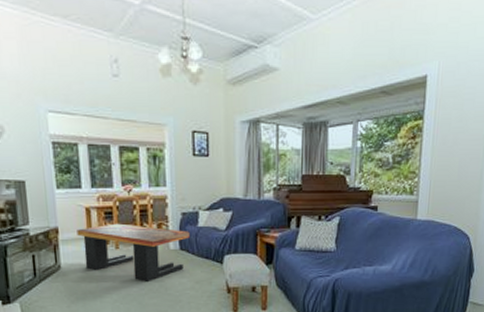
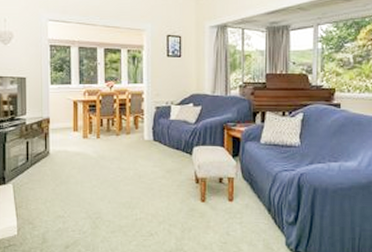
coffee table: present [77,223,190,283] -> none [65,115,162,170]

